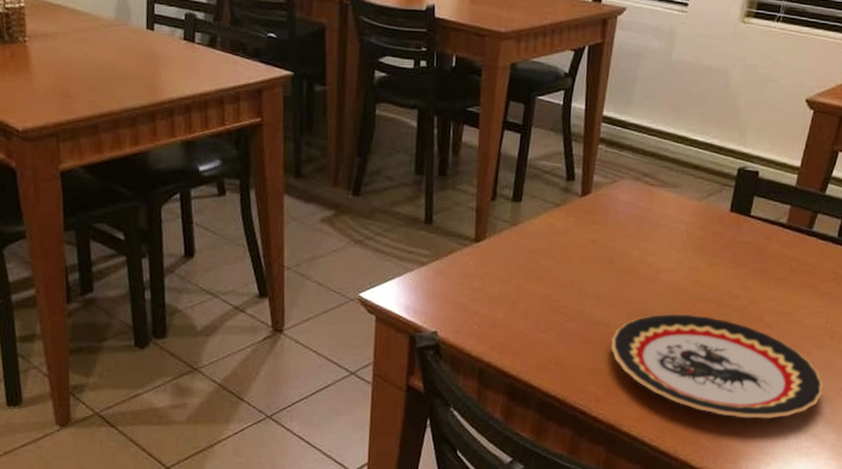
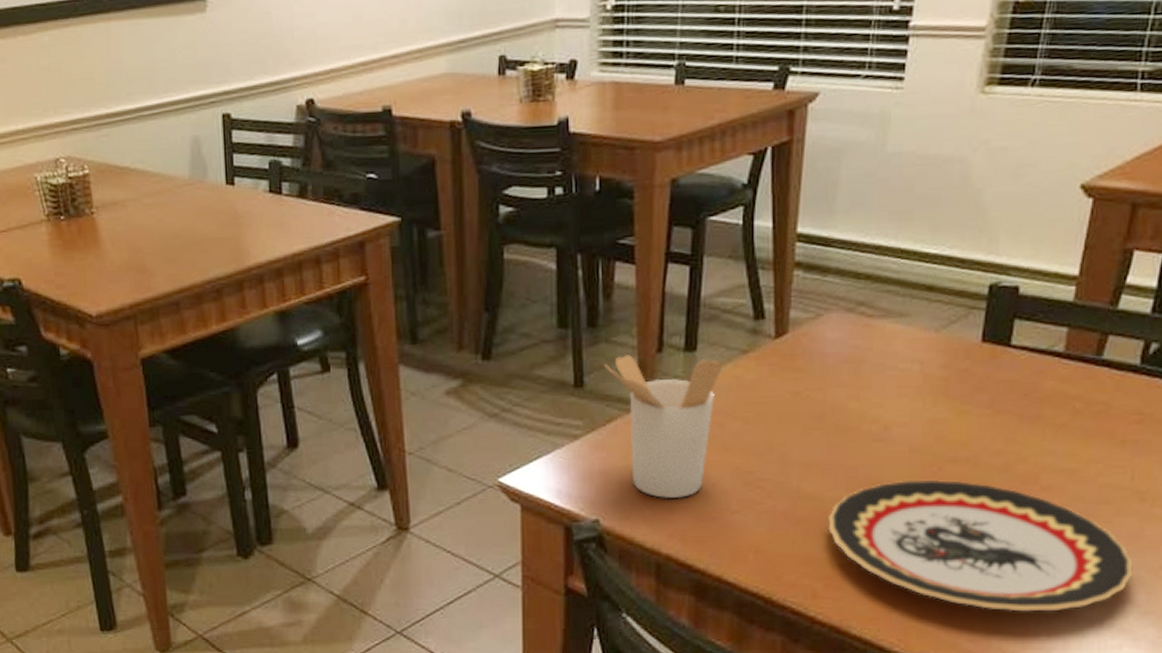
utensil holder: none [449,200,541,318] -> present [604,354,724,498]

